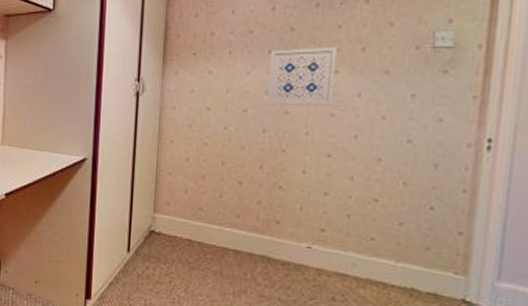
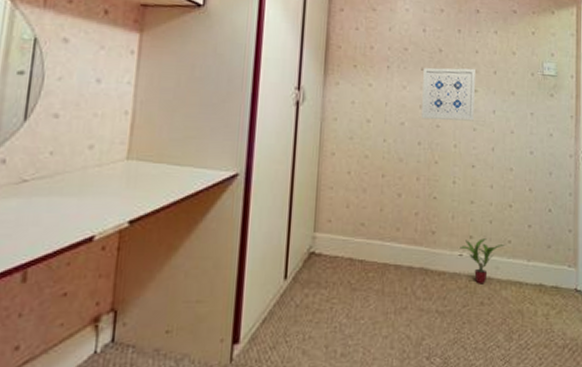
potted plant: none [308,232,366,280] -> present [460,238,505,284]

